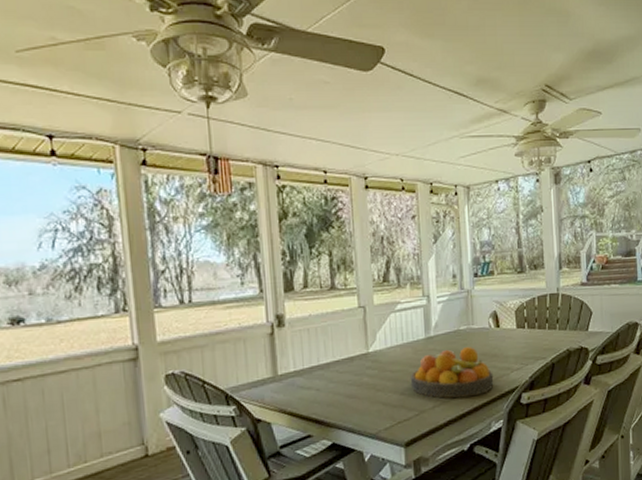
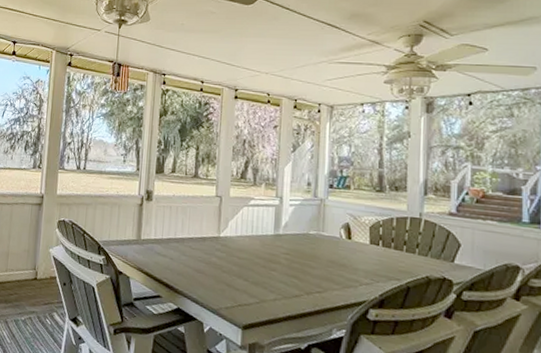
fruit bowl: present [410,347,494,399] -> none [254,249,340,300]

